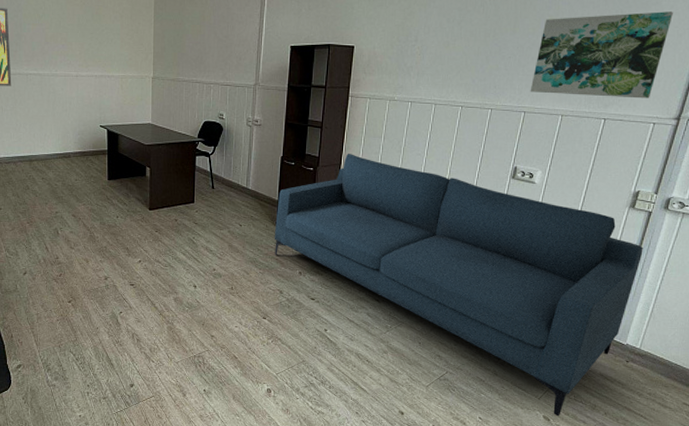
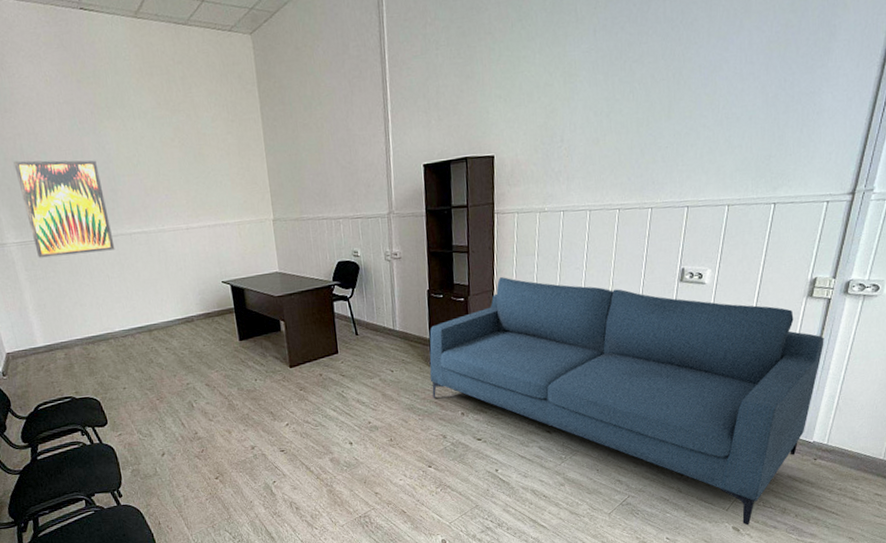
wall art: present [530,11,673,99] -> none [691,73,841,184]

